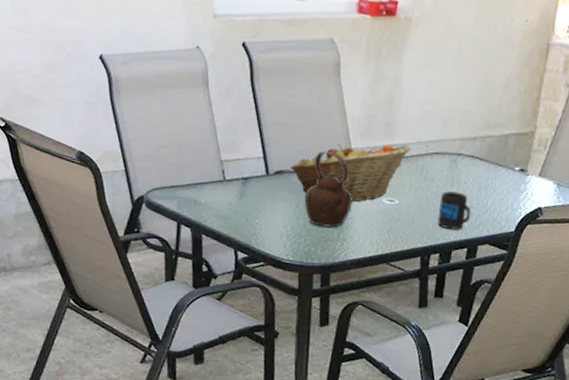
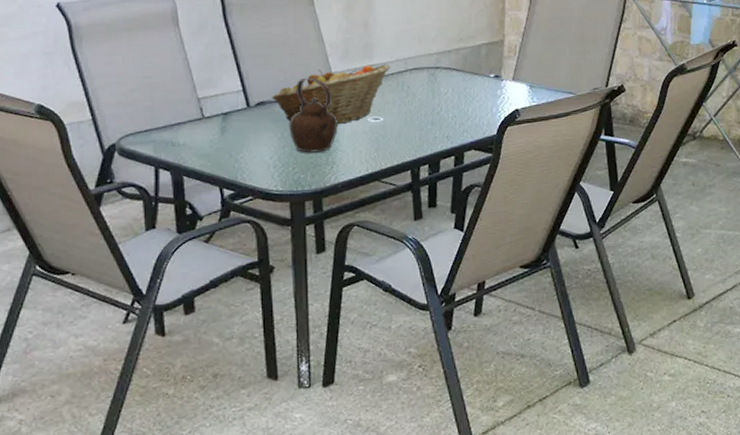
mug: present [437,191,472,230] -> none [423,103,455,140]

